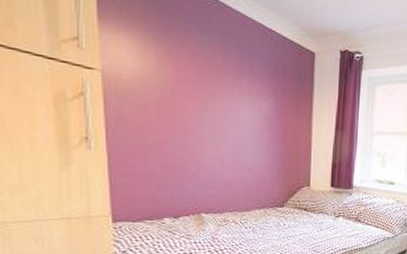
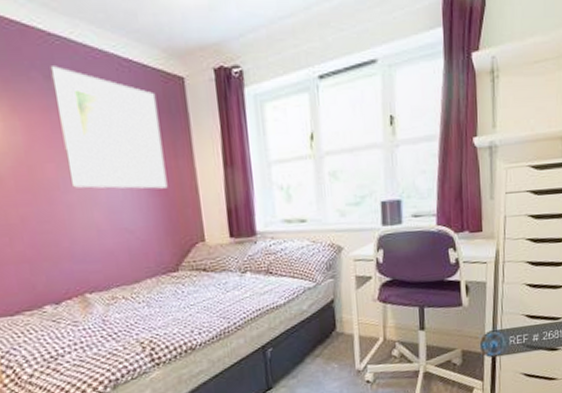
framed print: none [205,23,290,139] -> present [50,66,168,189]

